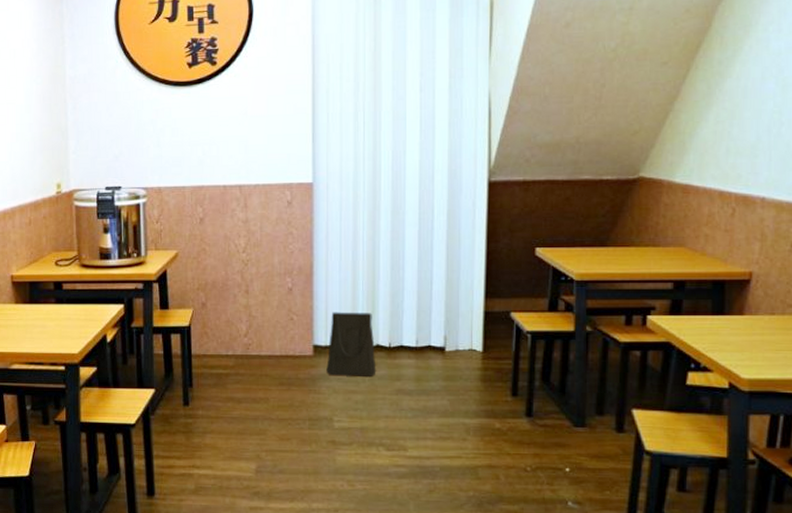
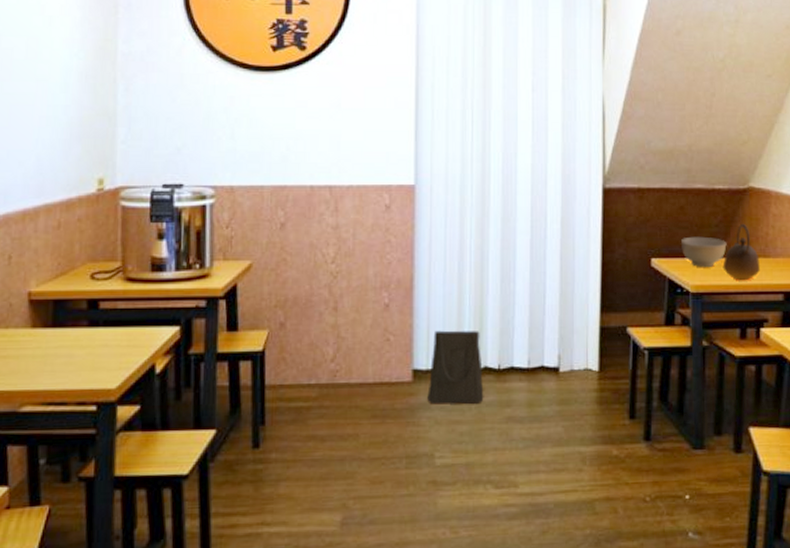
soup bowl: none [565,226,614,257] -> present [680,236,727,268]
teapot: none [609,214,648,270] -> present [722,224,760,281]

